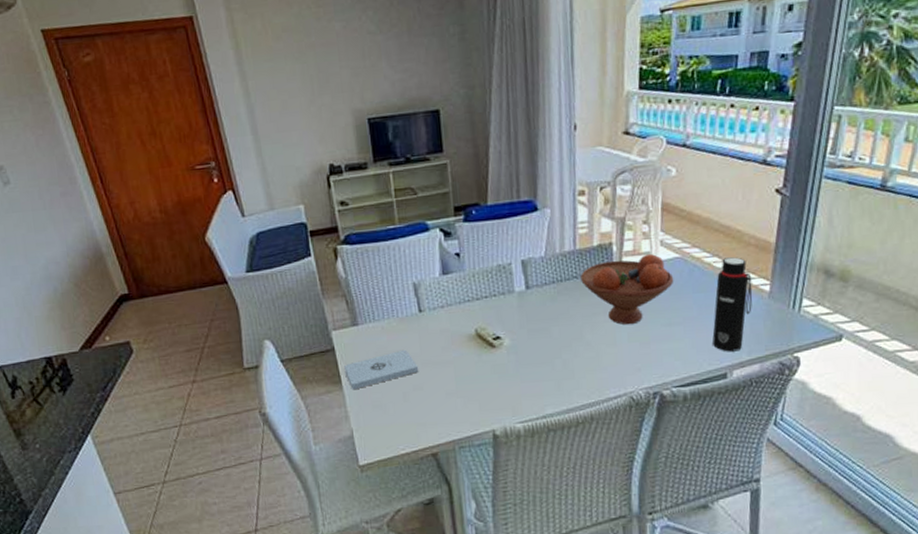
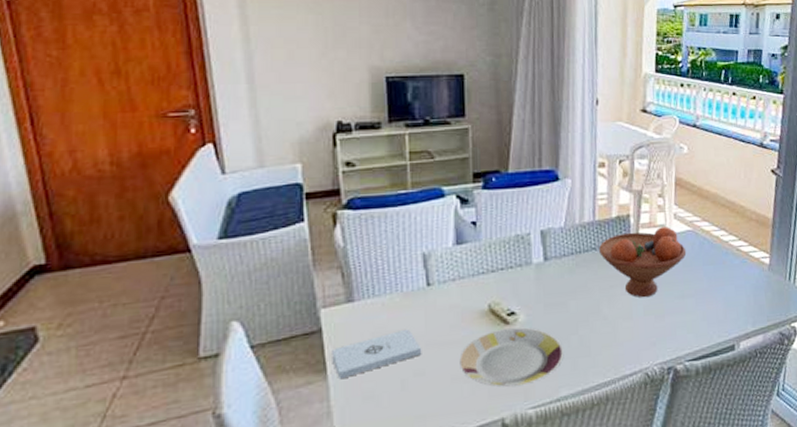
plate: none [452,350,549,403] -> present [459,327,564,387]
water bottle: present [712,257,753,352] -> none [721,231,755,324]

